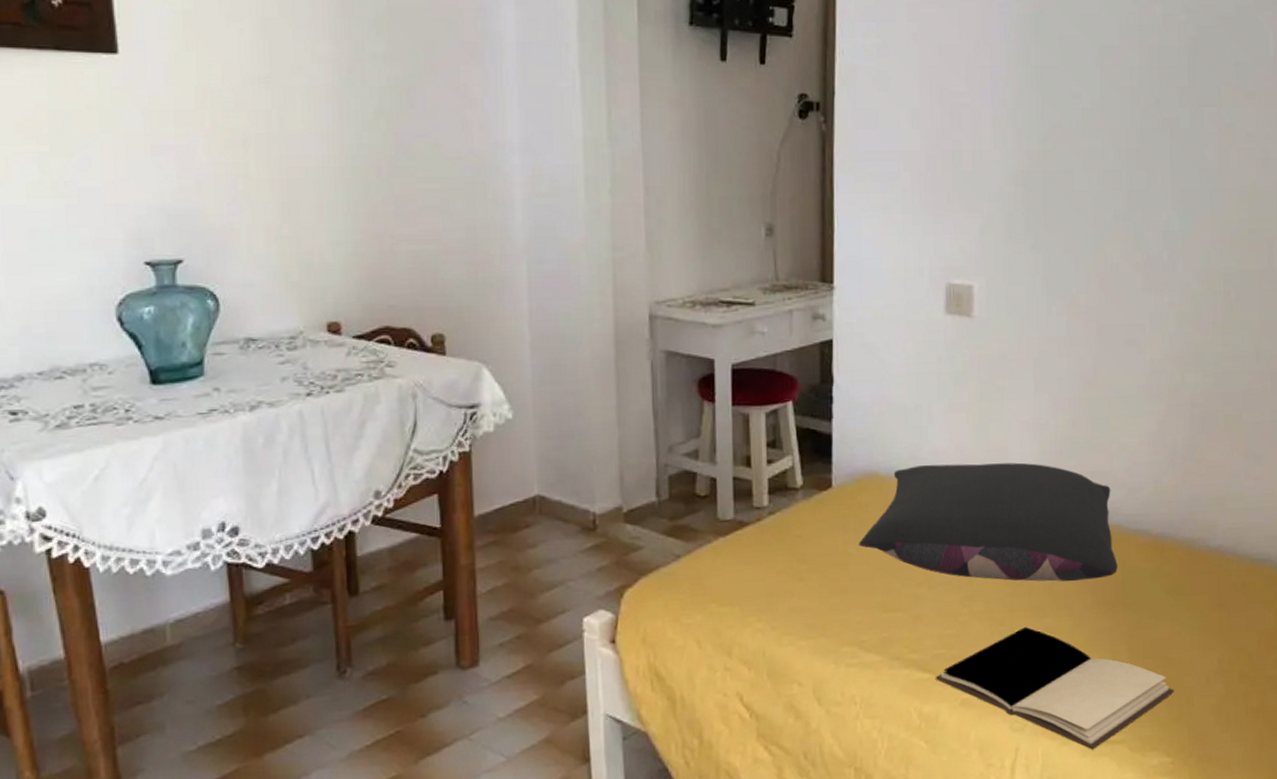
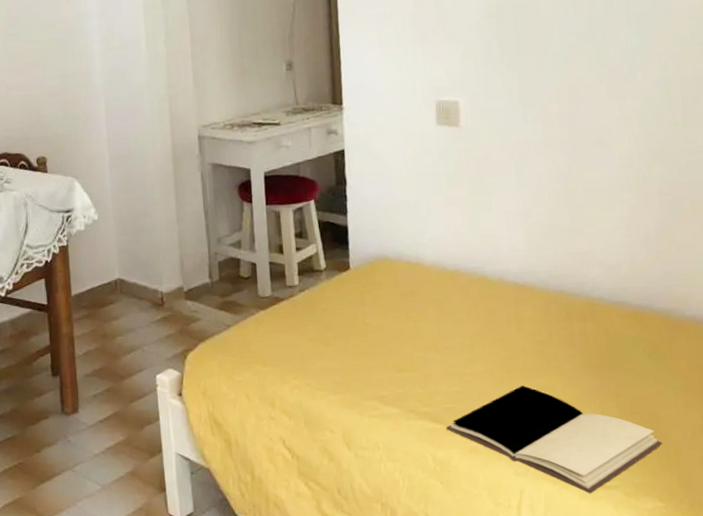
pillow: present [859,462,1118,582] -> none [375,246,602,347]

